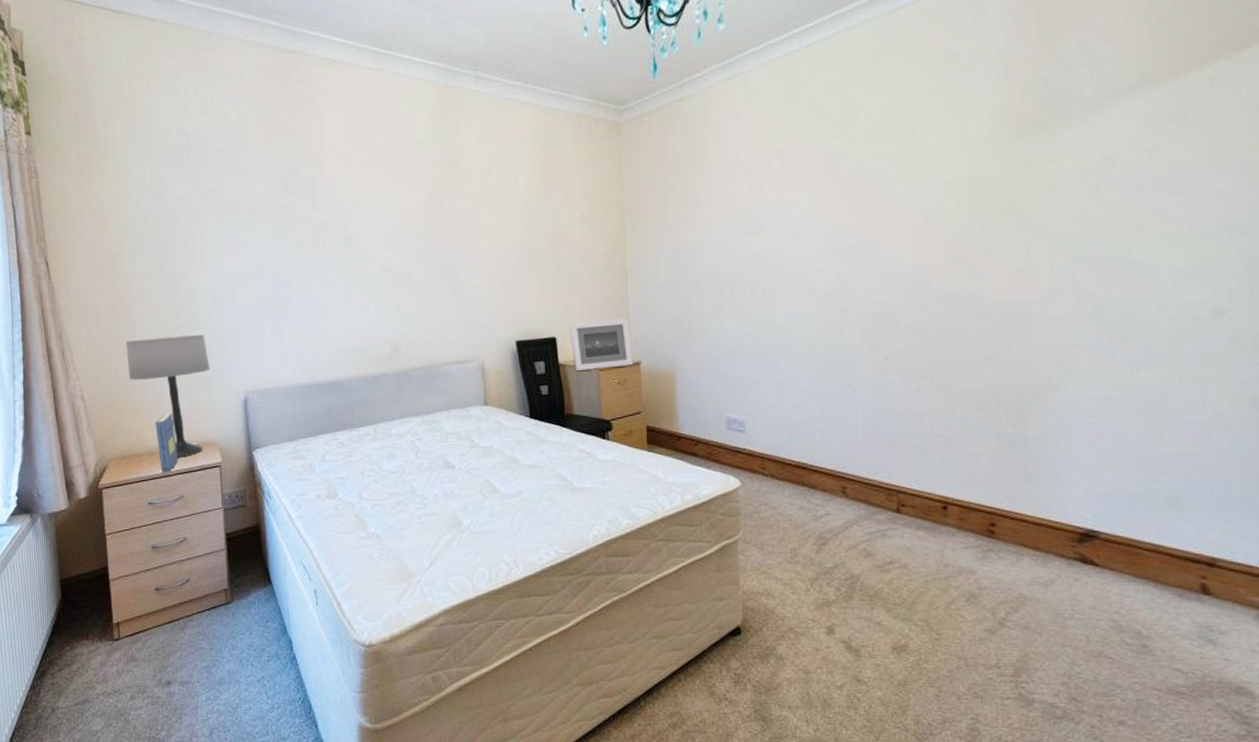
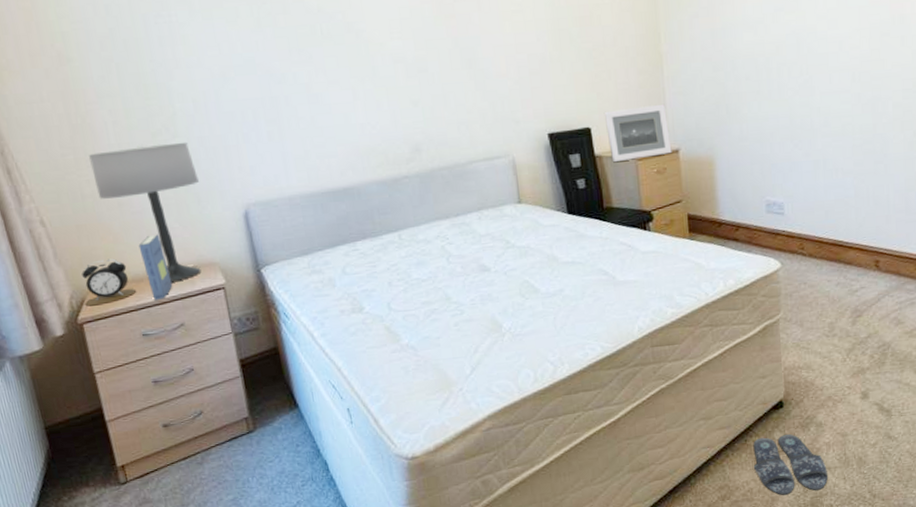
alarm clock: none [106,433,148,474] -> present [81,258,136,307]
slippers: none [707,663,788,731] -> present [753,433,828,495]

